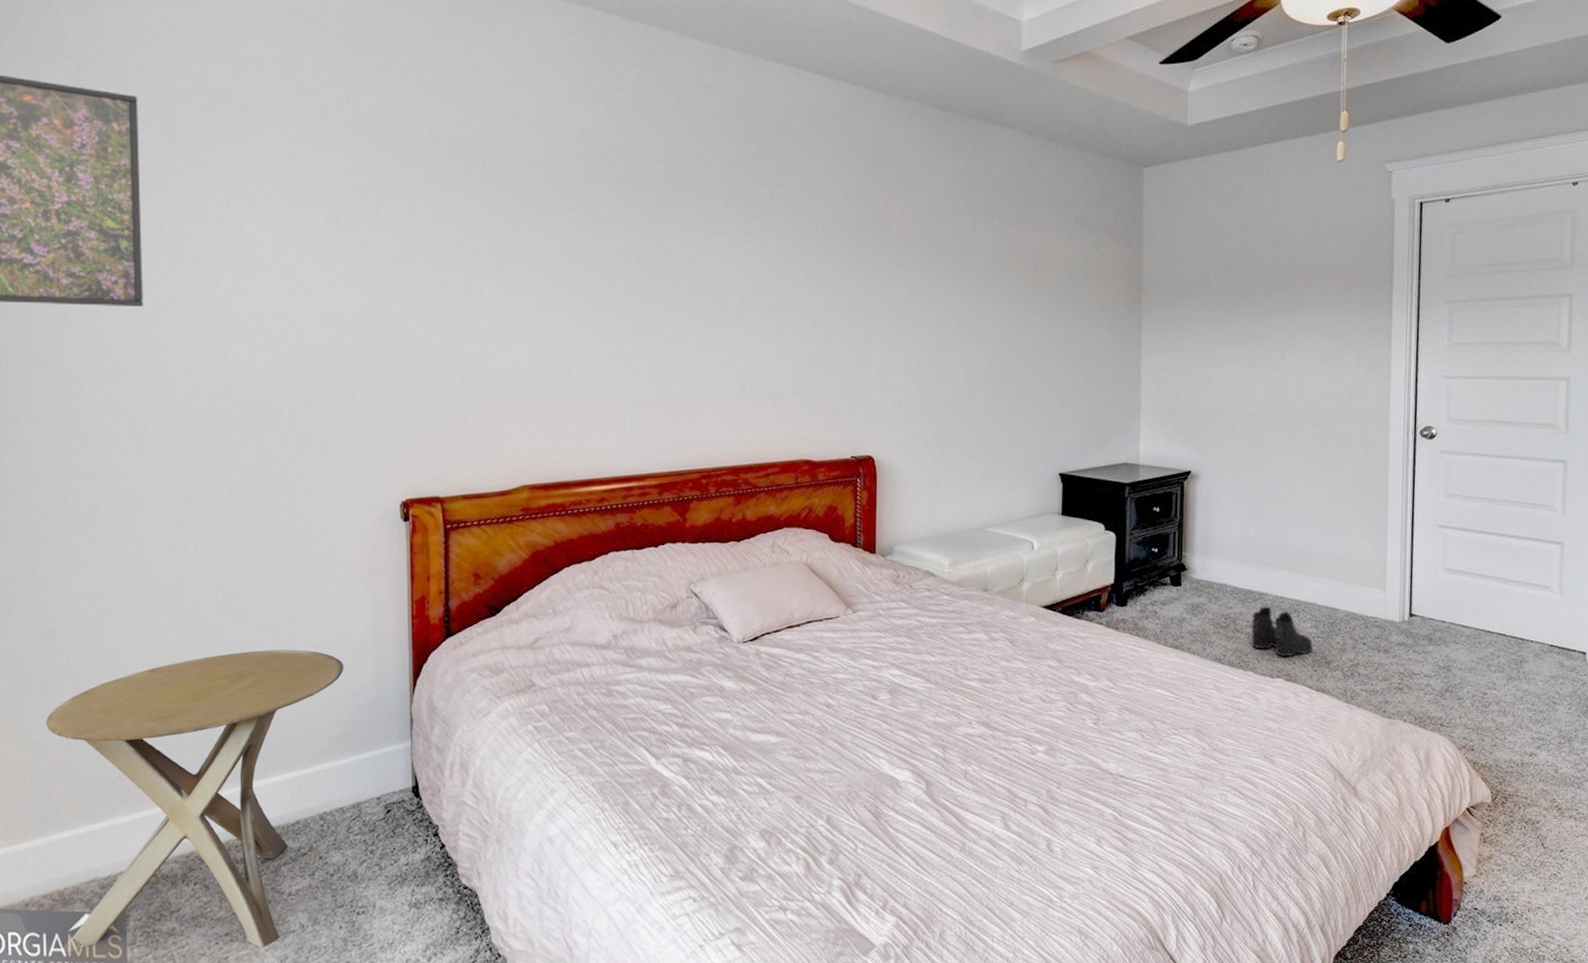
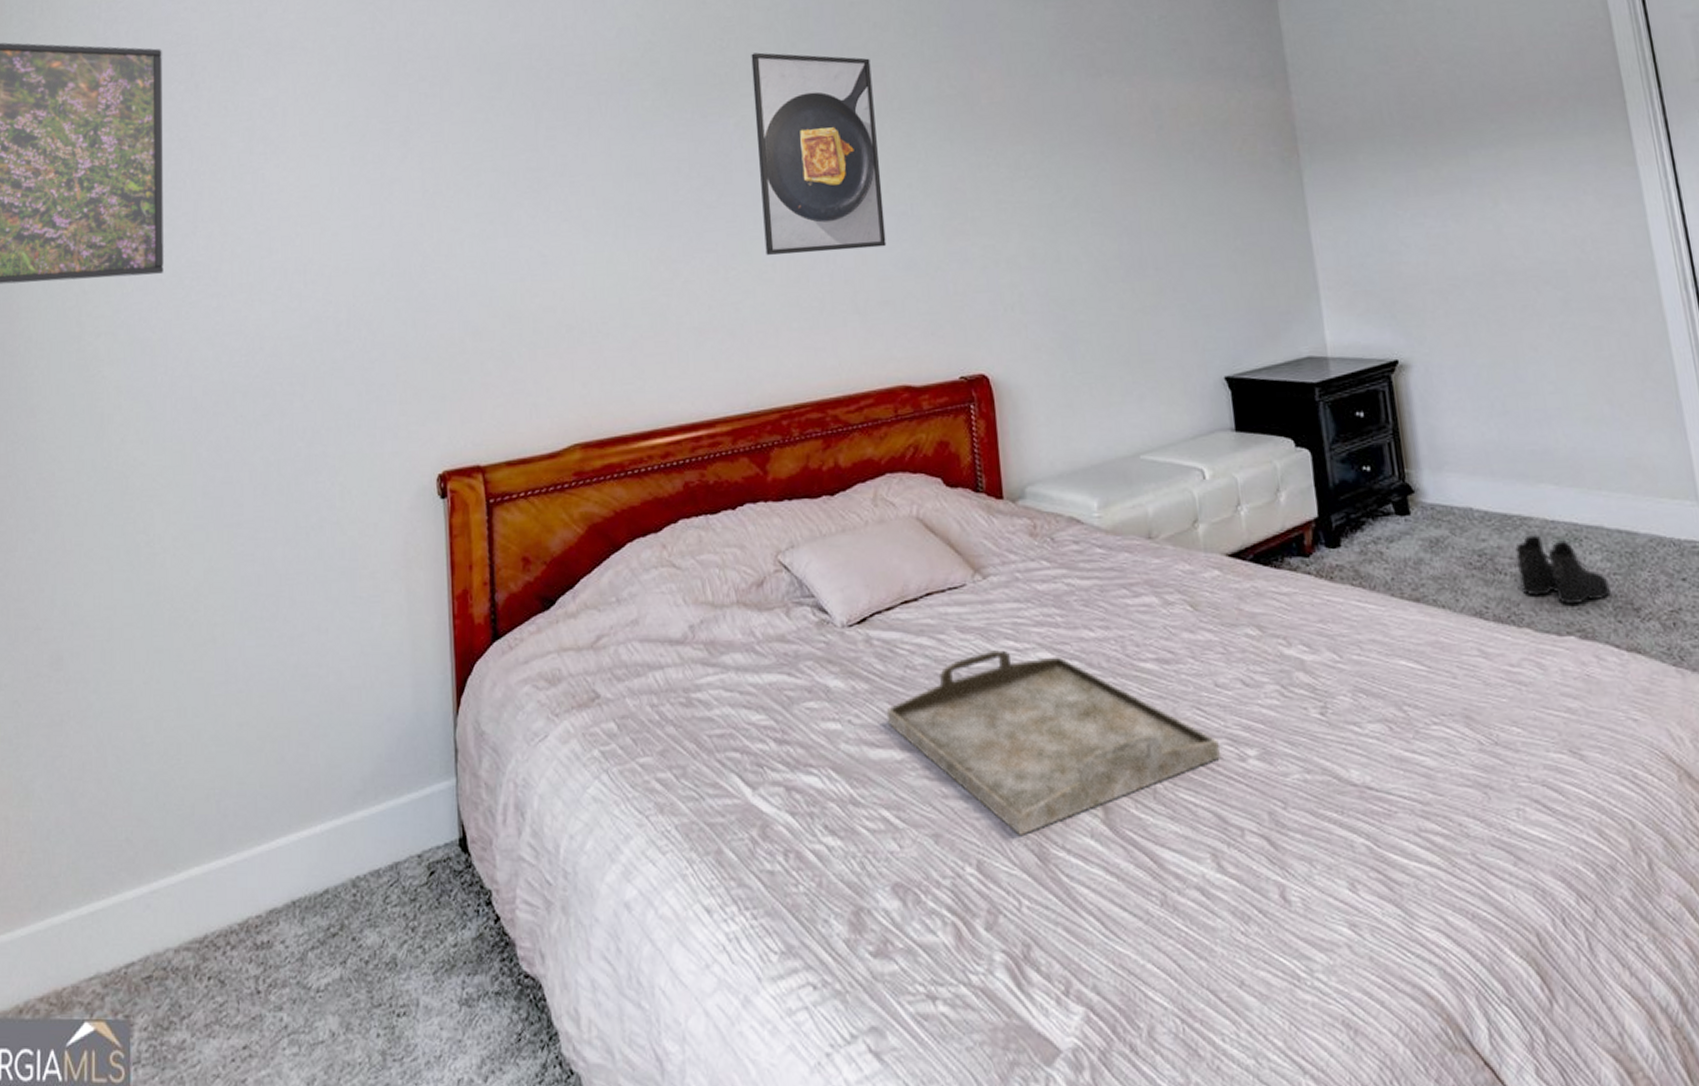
side table: present [46,649,344,948] -> none [50,666,378,1069]
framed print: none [698,166,802,345] -> present [751,52,887,255]
serving tray: none [767,665,1017,800] -> present [886,649,1220,835]

